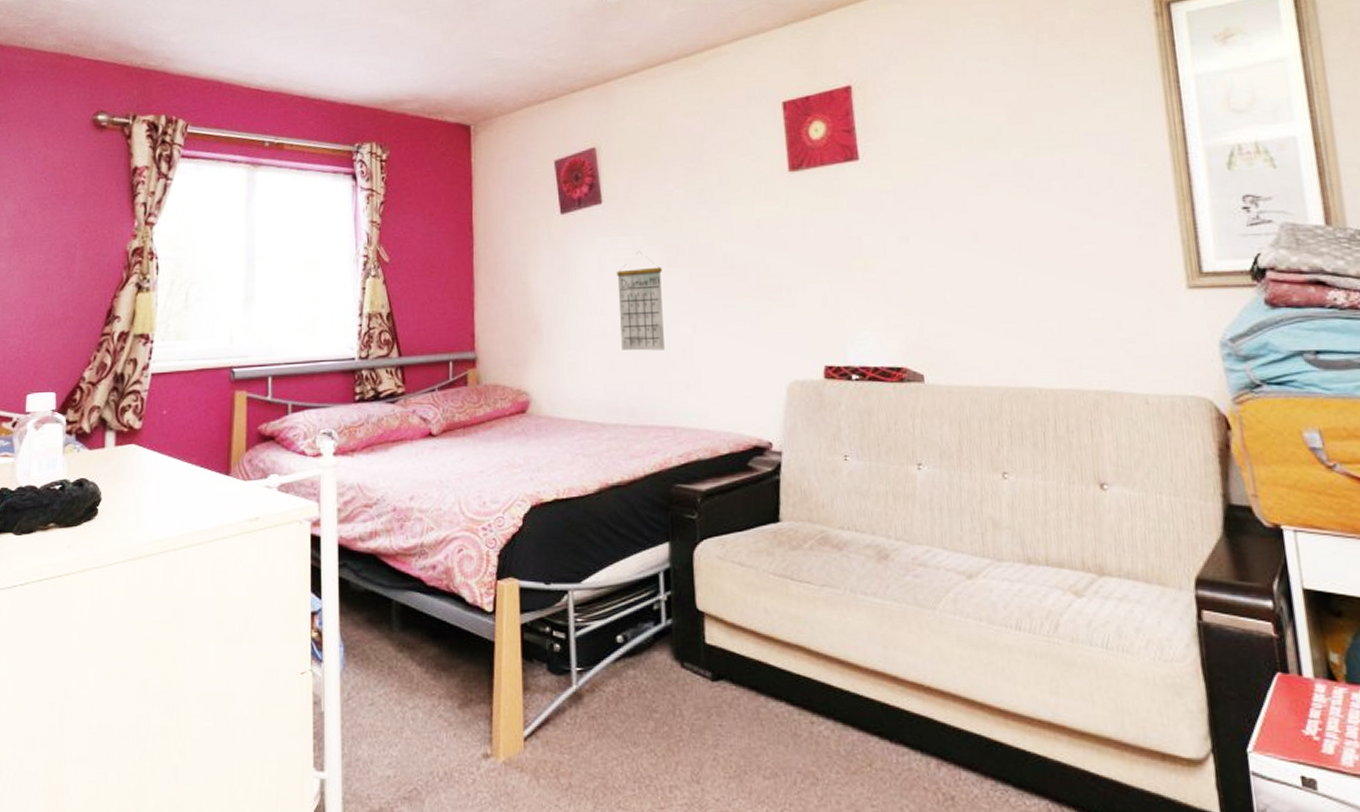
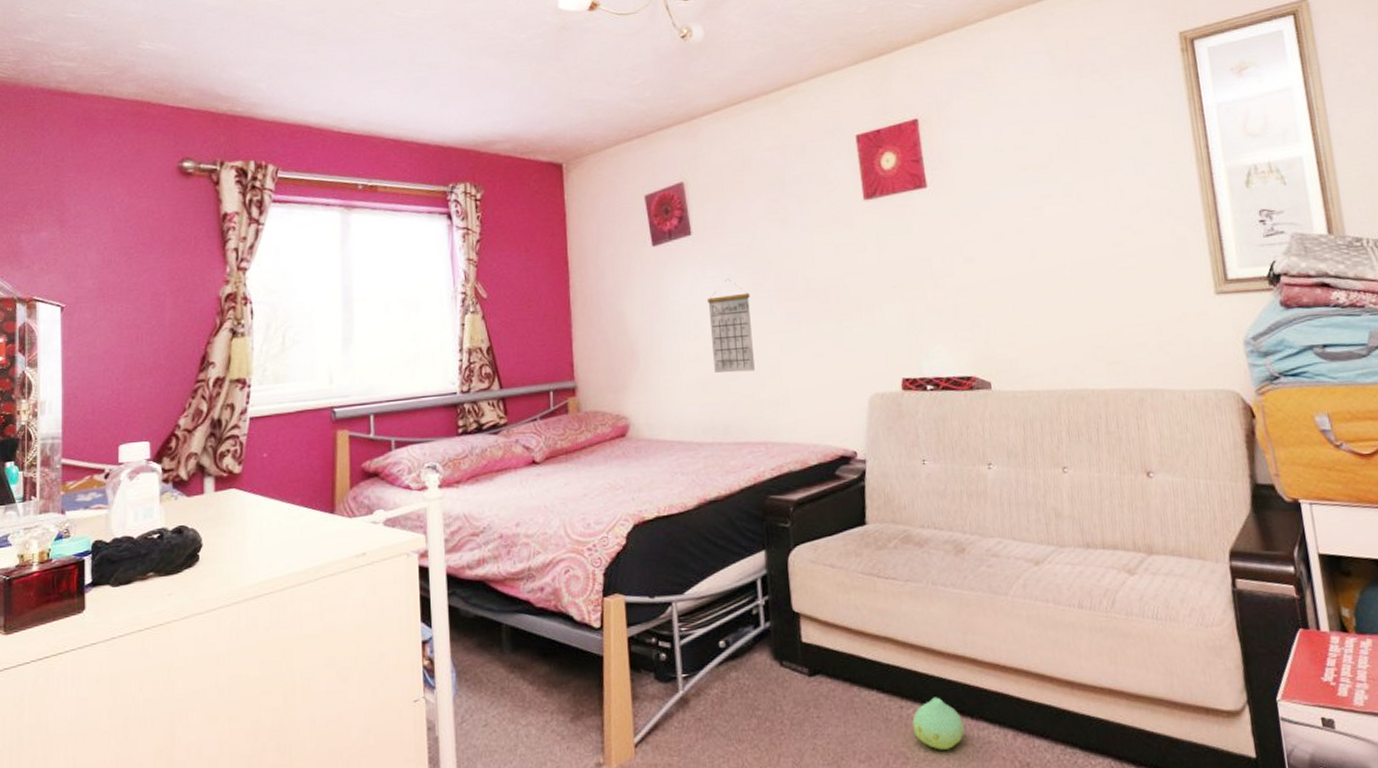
plush toy: none [823,715,881,773] -> present [912,697,964,750]

